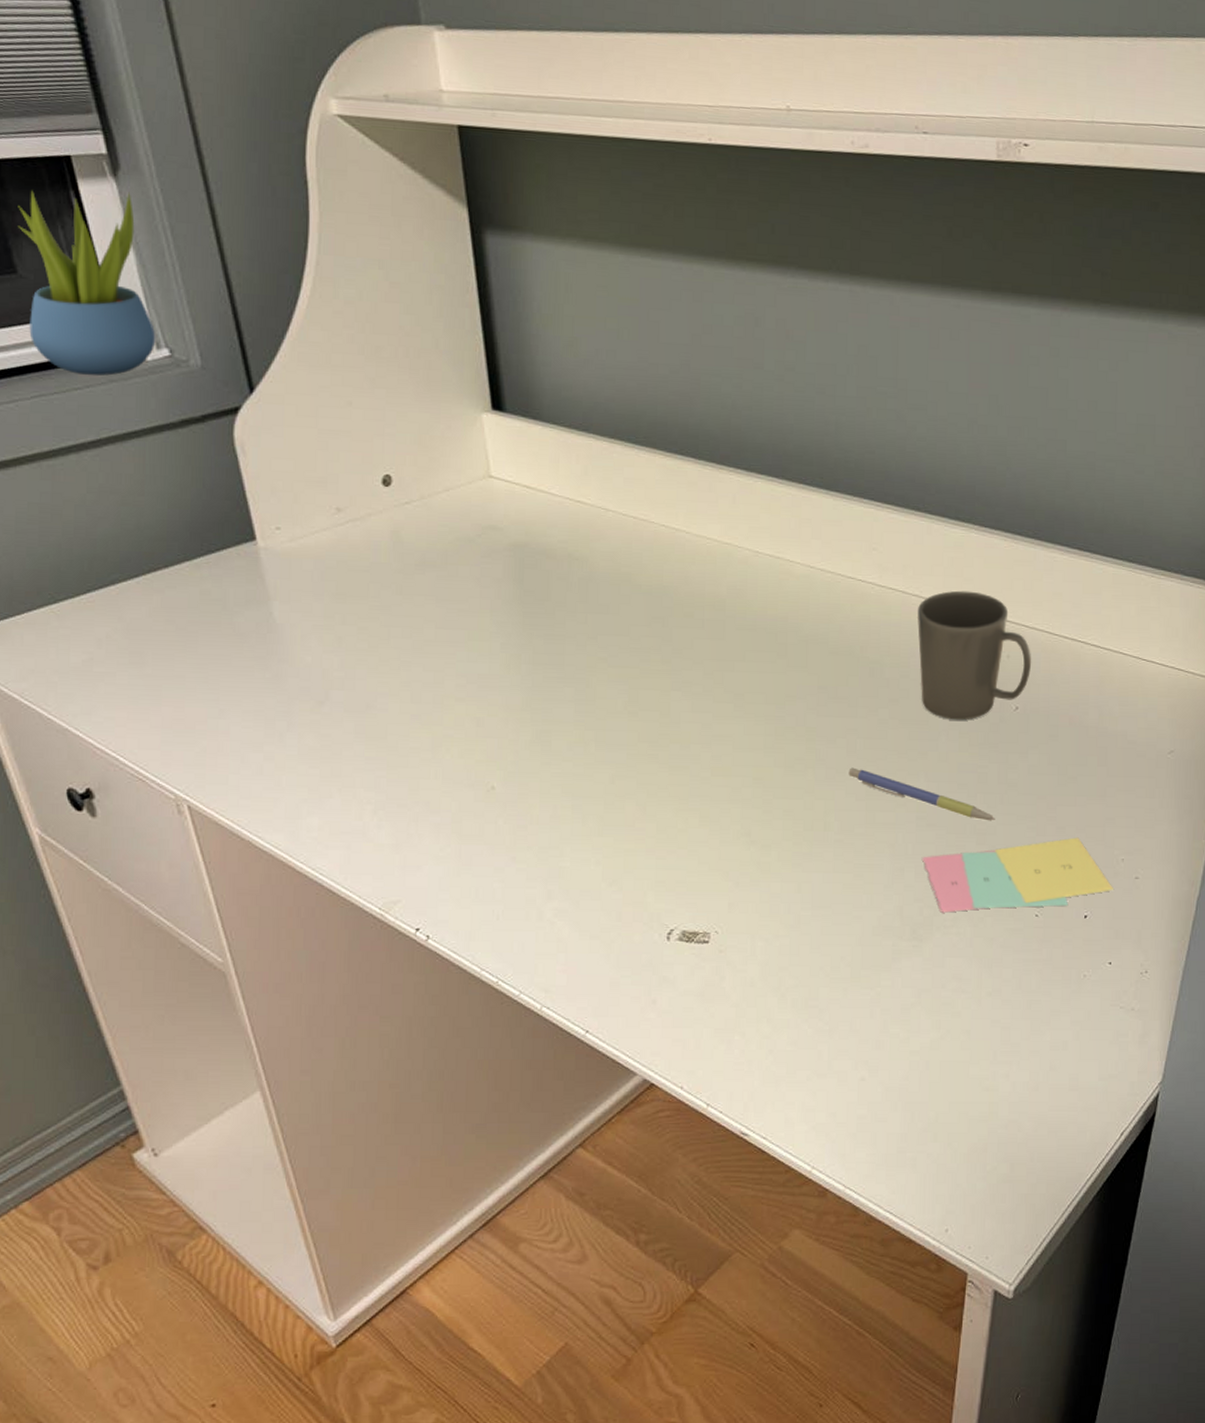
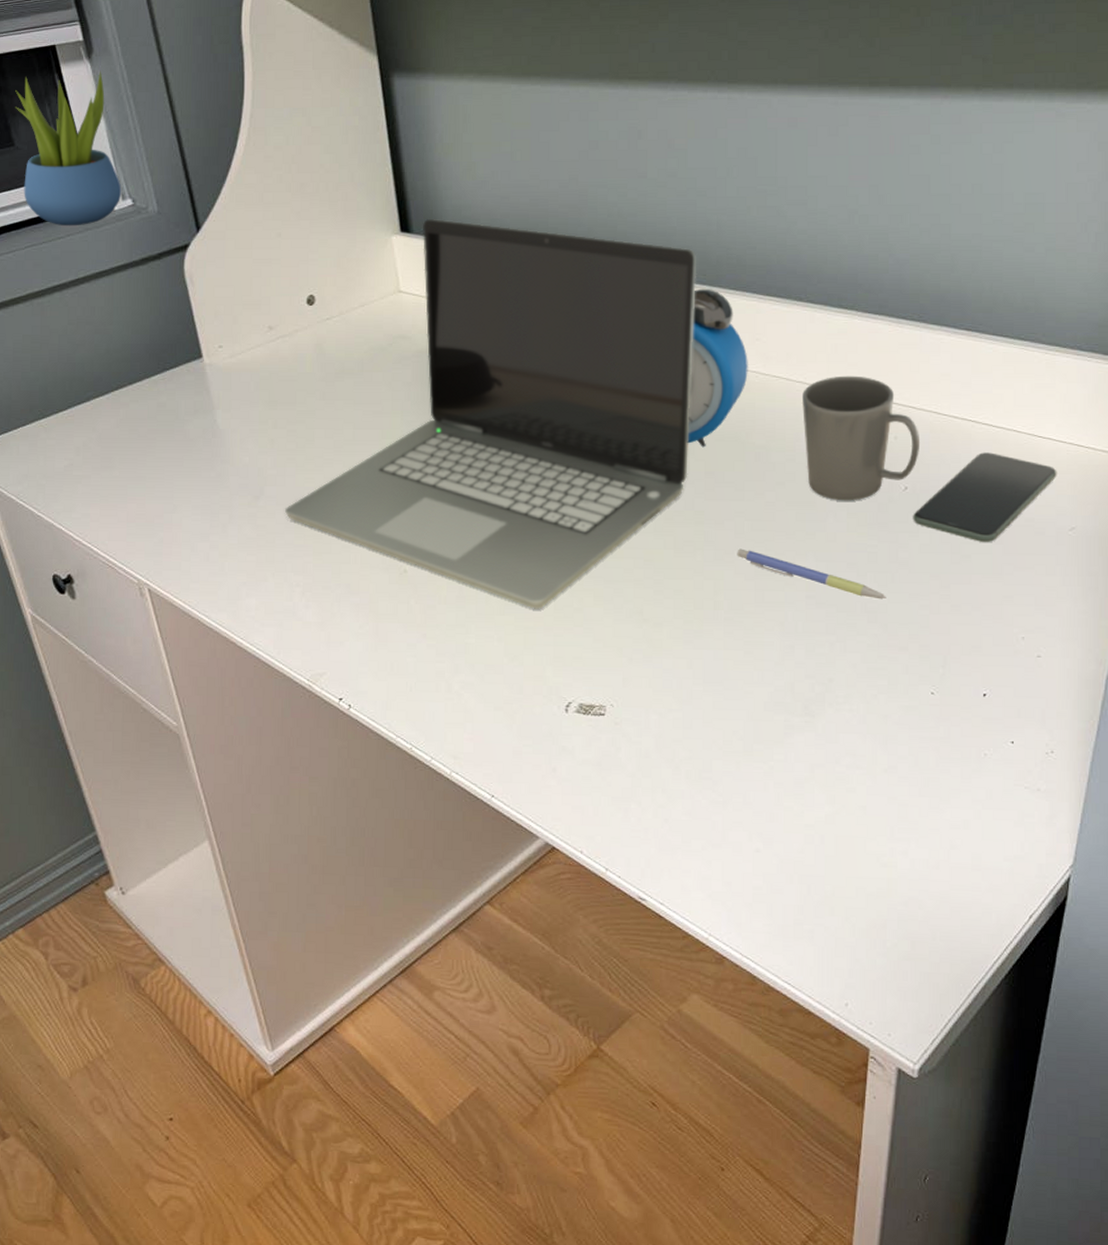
laptop: none [354,397,815,830] -> present [285,219,697,609]
alarm clock: none [800,492,864,661] -> present [687,288,748,448]
sticky notes: present [921,837,1115,913] -> none [811,615,1015,690]
smartphone: none [1022,674,1159,765] -> present [913,452,1057,543]

